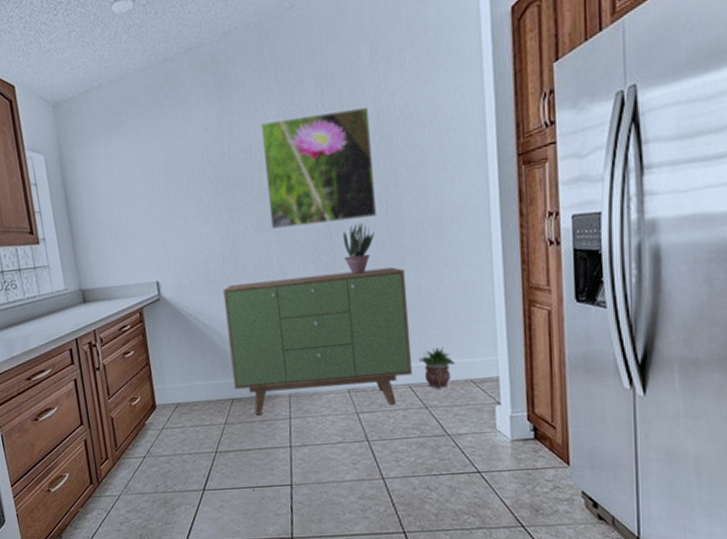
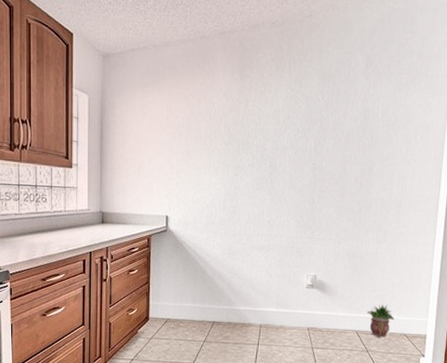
sideboard: present [223,267,413,415] -> none [216,228,367,345]
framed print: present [260,106,378,229] -> none [267,103,358,193]
potted plant: present [342,222,375,275] -> none [321,196,348,237]

